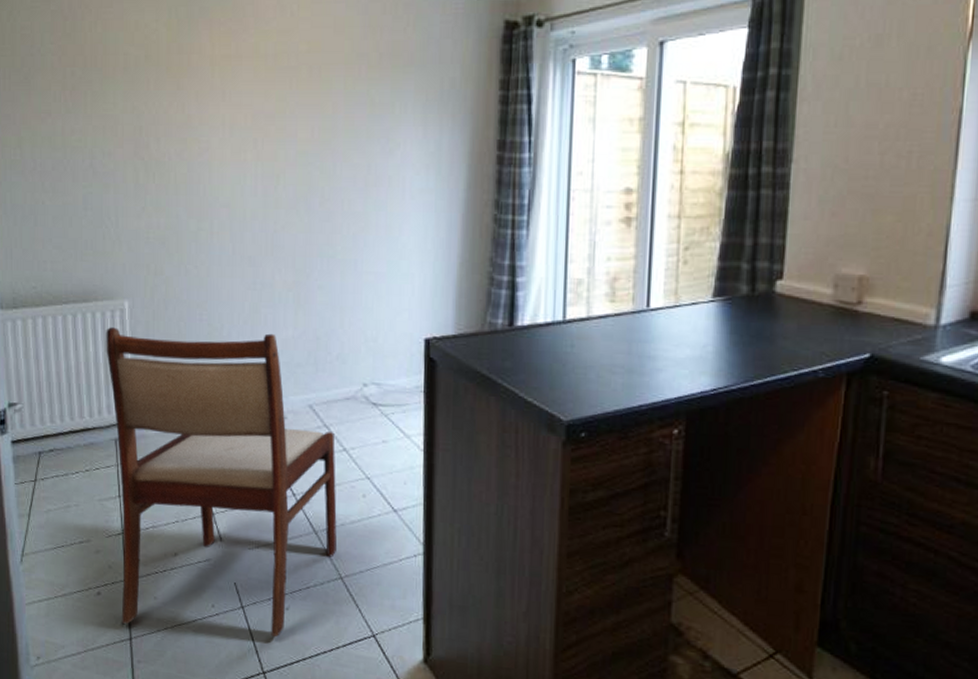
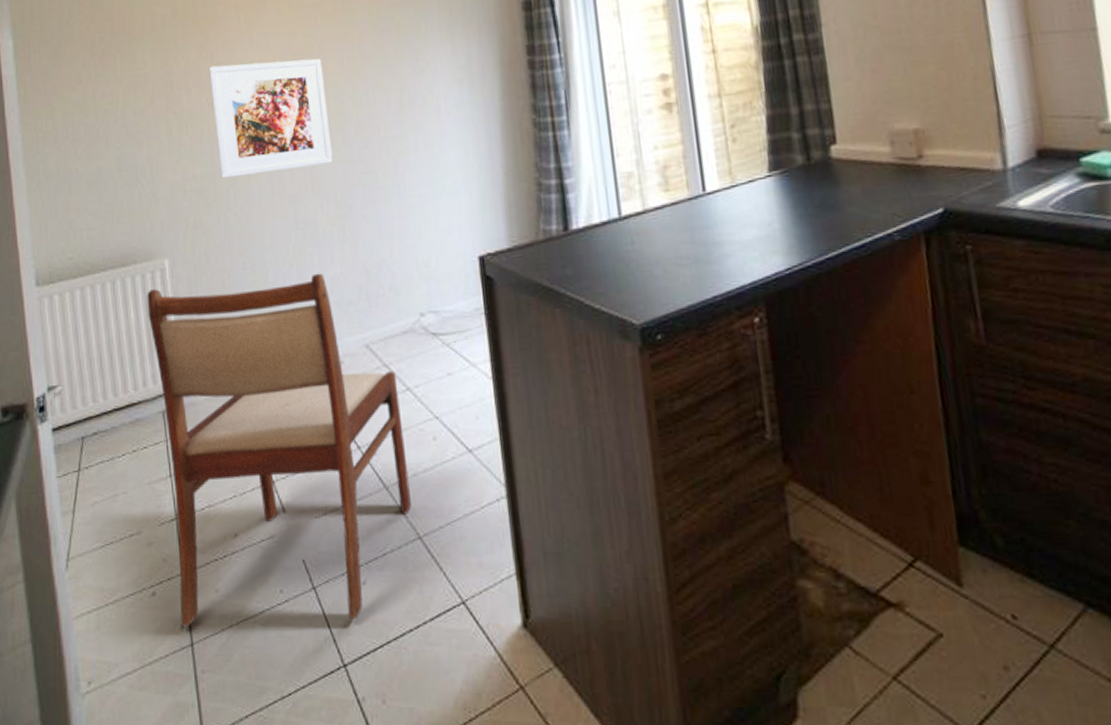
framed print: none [179,117,295,232] -> present [209,58,333,178]

